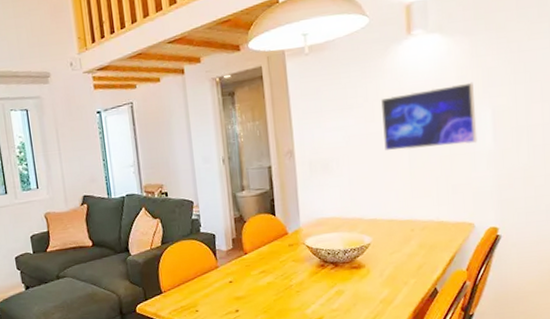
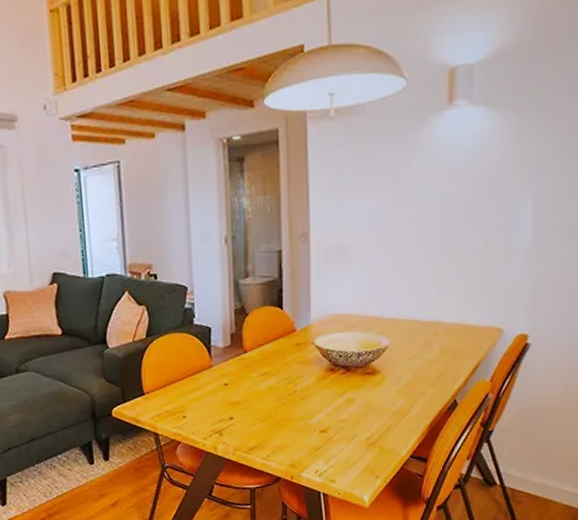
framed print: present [380,82,478,151] -> none [412,166,516,241]

